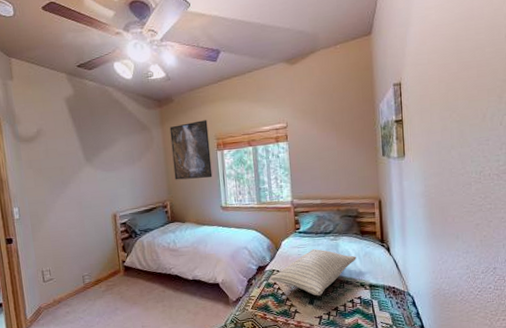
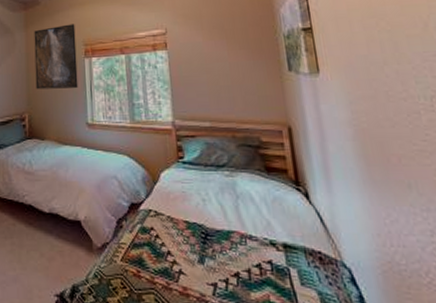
pillow: present [270,249,356,296] -> none [146,187,262,253]

